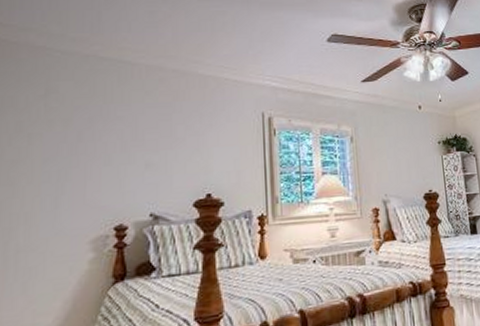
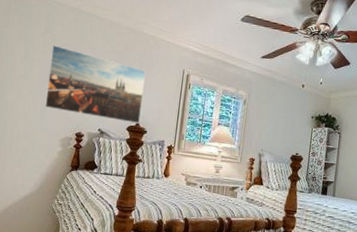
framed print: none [58,109,211,200] -> present [45,45,146,124]

